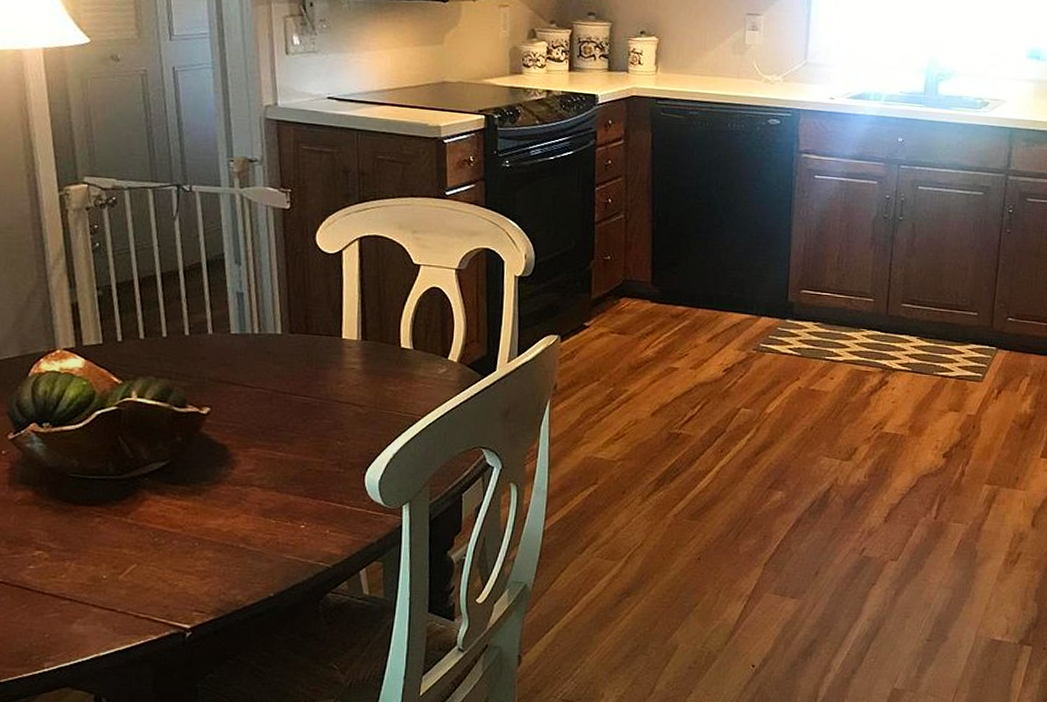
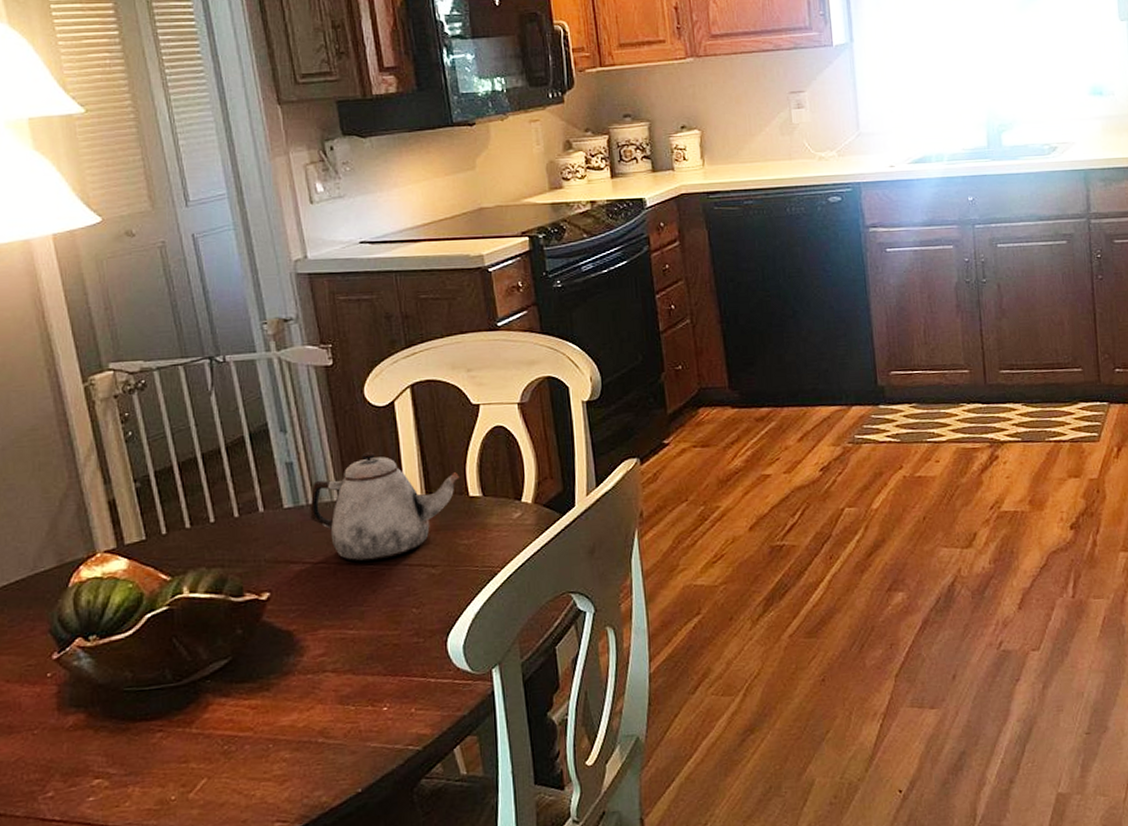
teapot: none [254,293,394,393] -> present [310,452,459,562]

